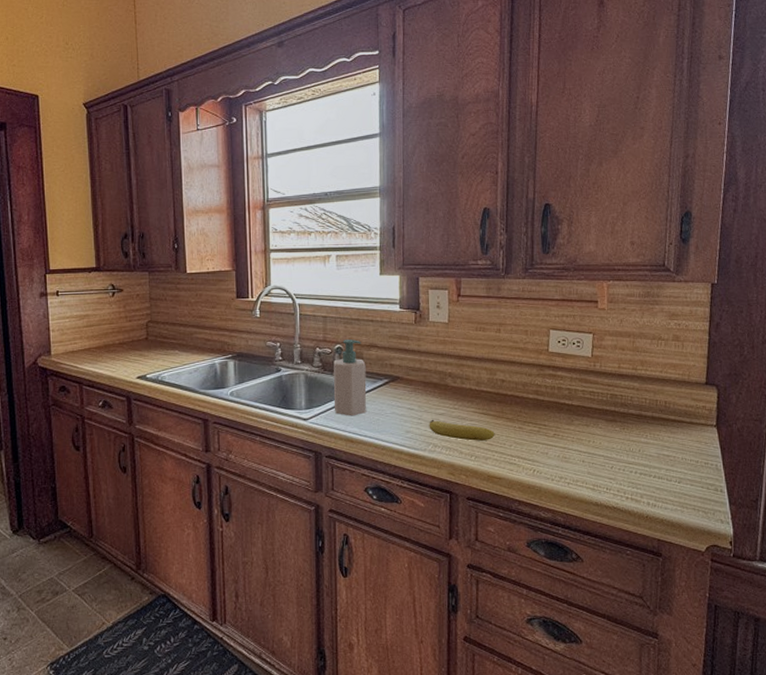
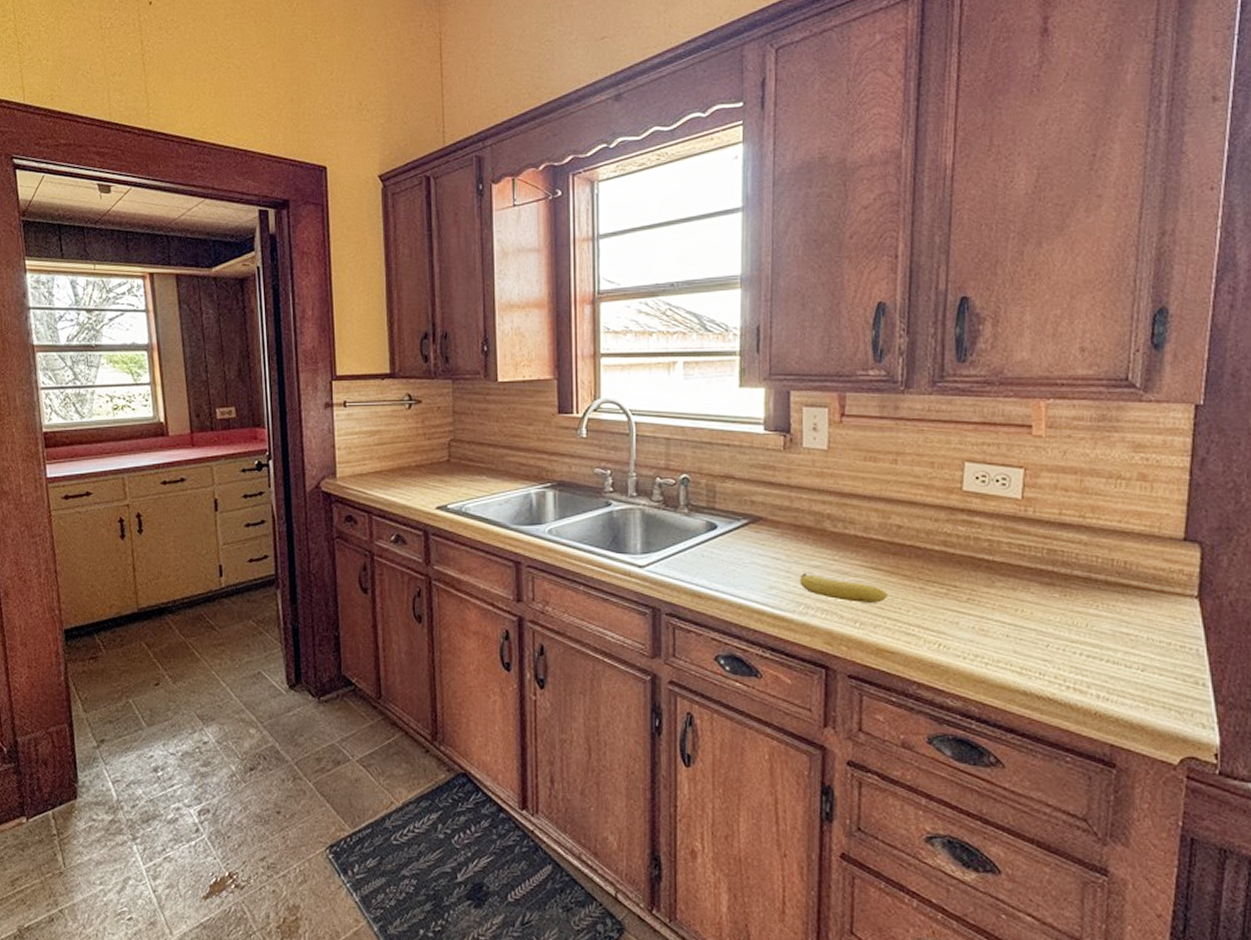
soap bottle: present [333,339,367,416] -> none [677,468,720,565]

